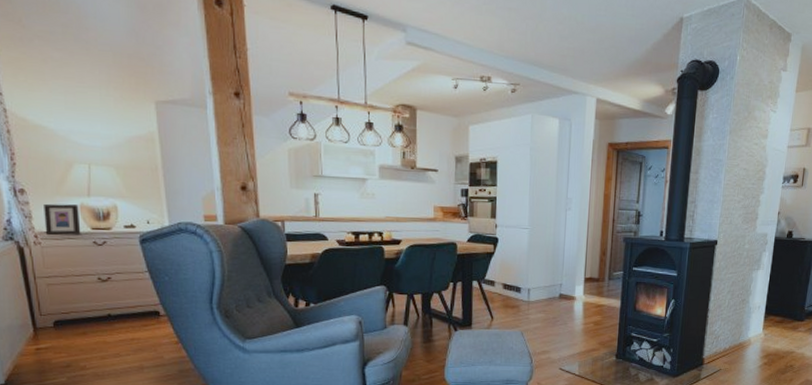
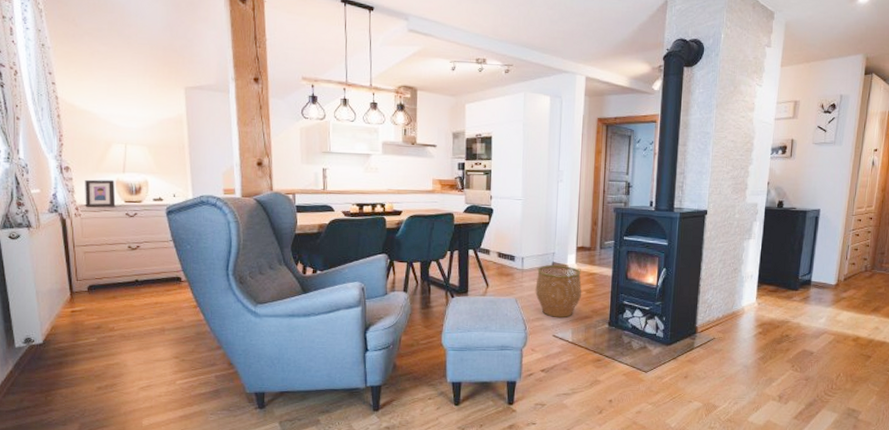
basket: none [541,297,590,350] -> present [535,265,582,318]

